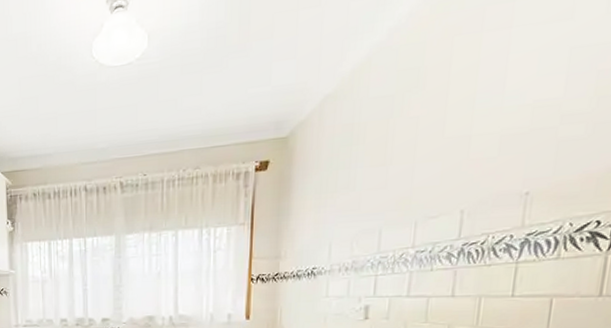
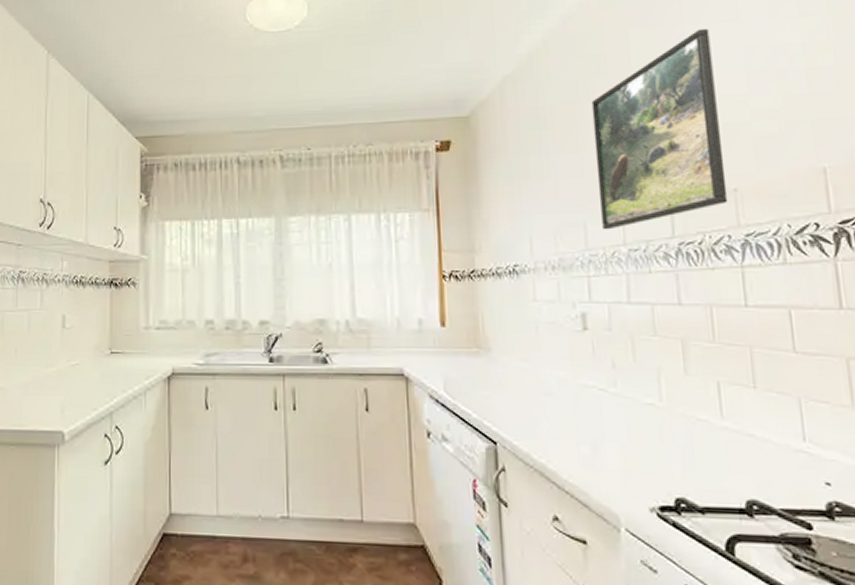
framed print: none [396,30,538,235] -> present [591,28,728,230]

